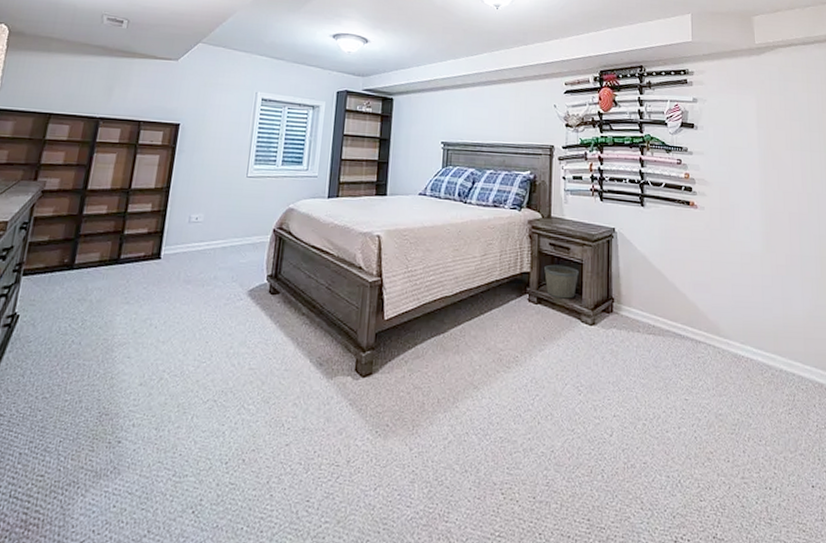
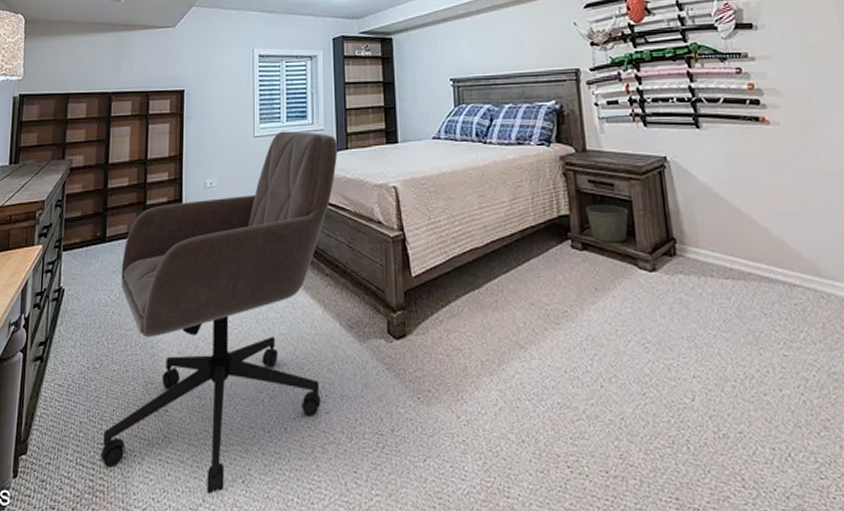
office chair: none [38,174,330,526] -> present [100,131,338,495]

